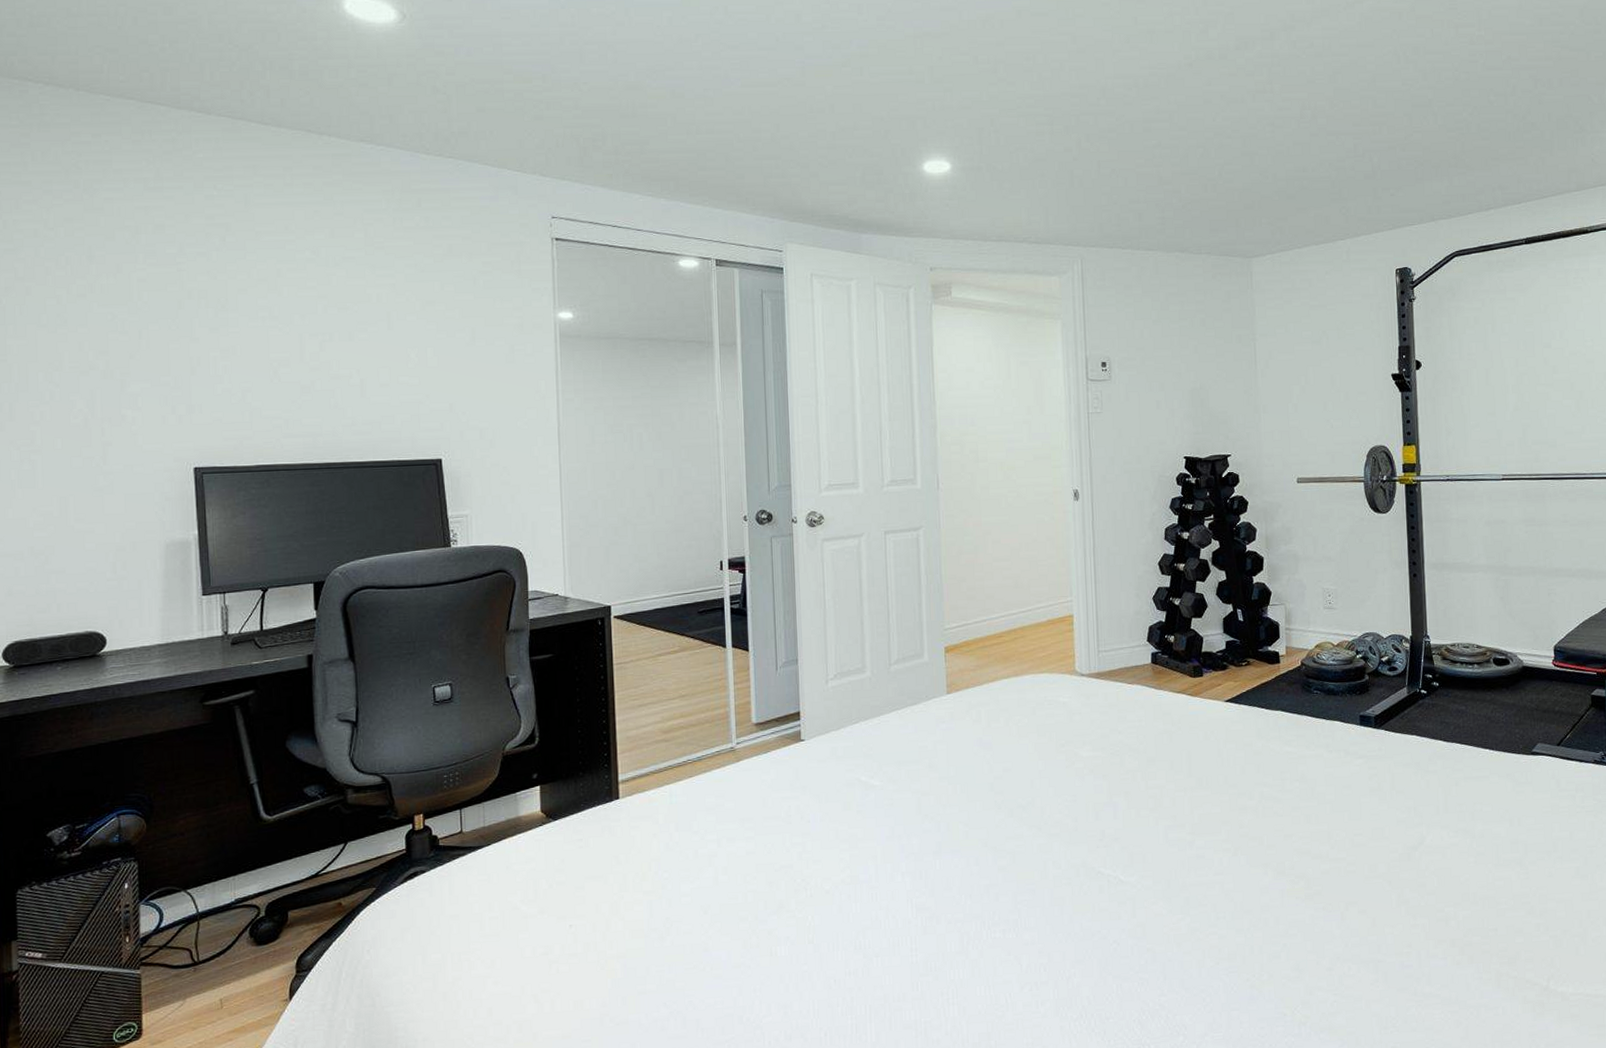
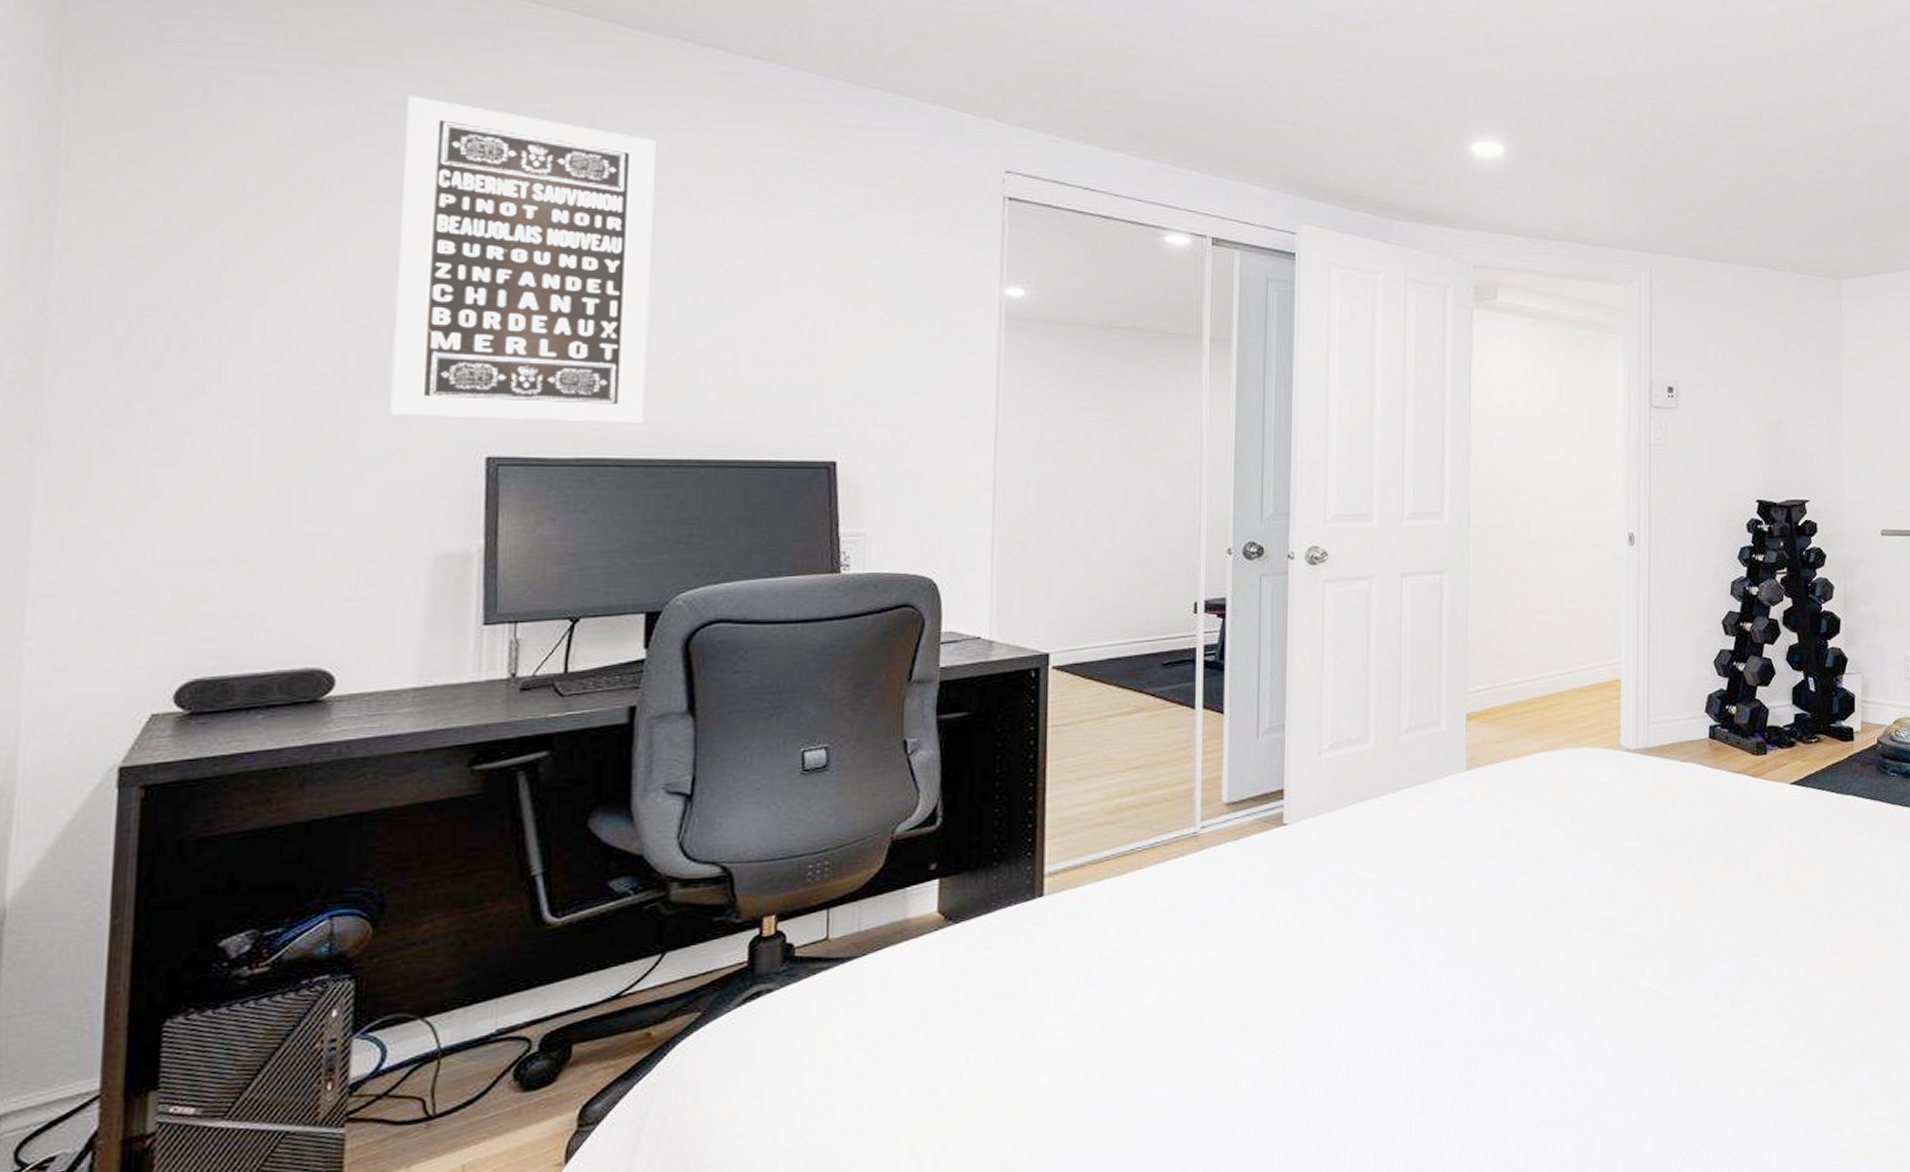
wall art: none [118,192,300,438] -> present [390,95,656,423]

